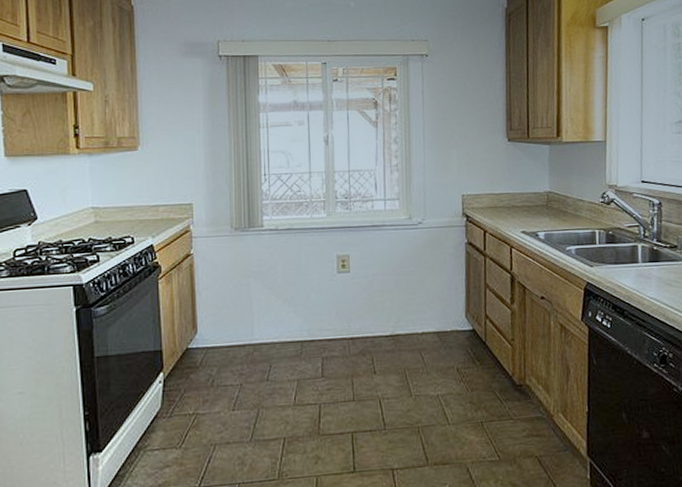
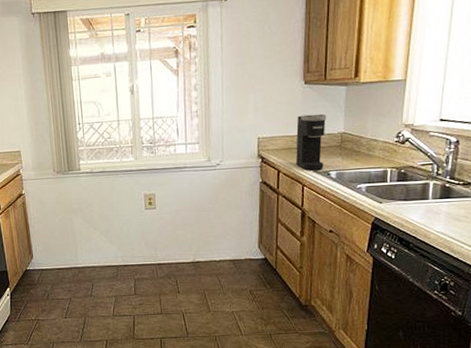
coffee maker: none [501,172,532,231] -> present [296,114,327,171]

